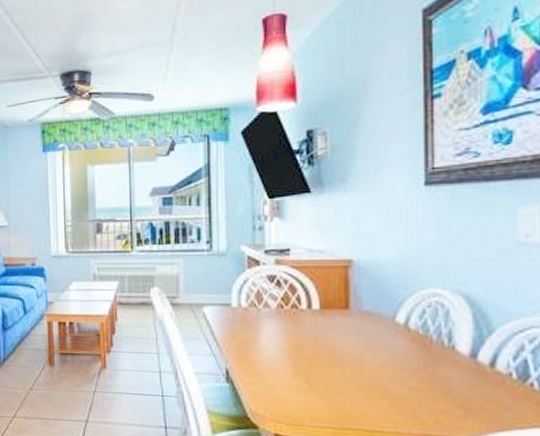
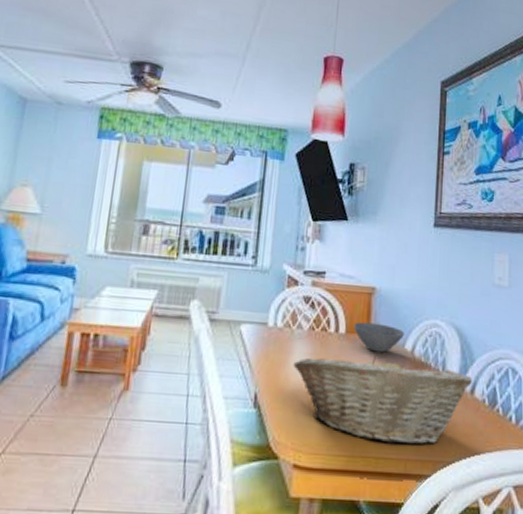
fruit basket: none [263,328,491,420] -> present [293,353,472,445]
bowl: none [329,296,393,326] -> present [354,322,404,353]

